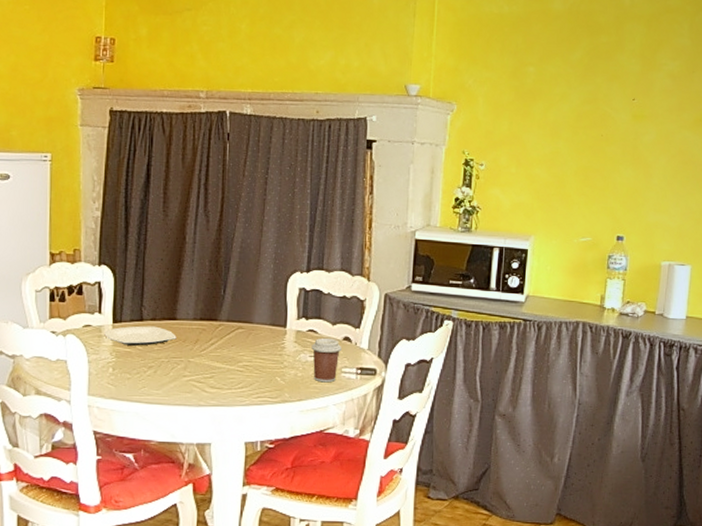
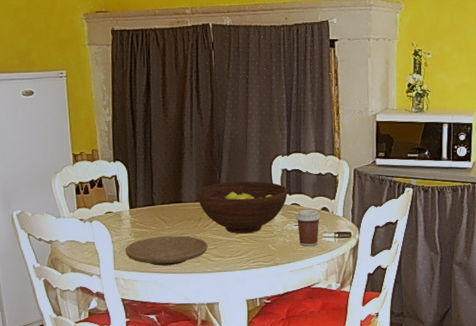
plate: present [103,326,177,346] -> none [122,209,183,227]
plate: none [103,359,204,395] -> present [125,236,208,266]
fruit bowl: none [195,299,304,363] -> present [197,181,288,234]

